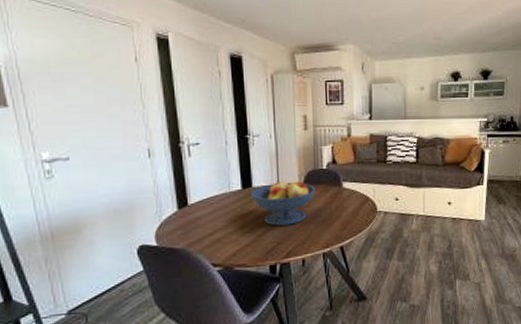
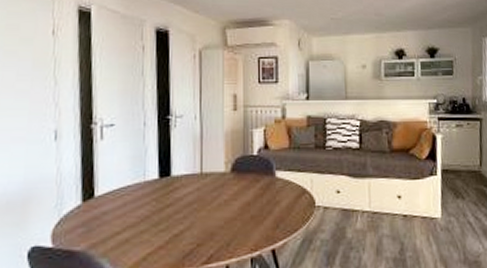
fruit bowl: present [250,181,315,226] -> none [168,168,244,223]

